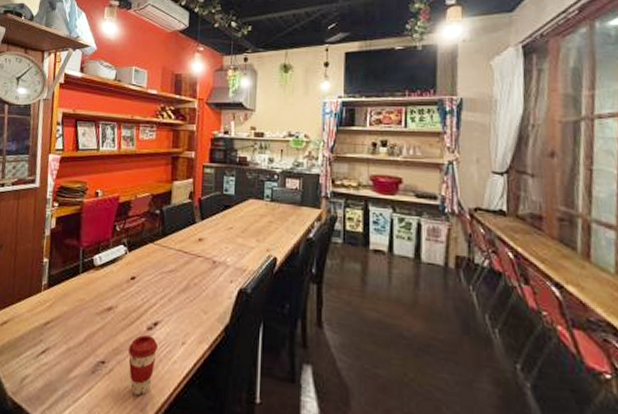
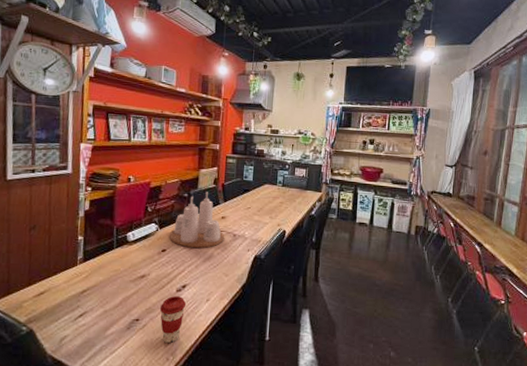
condiment set: none [138,208,202,277] -> present [169,192,224,248]

